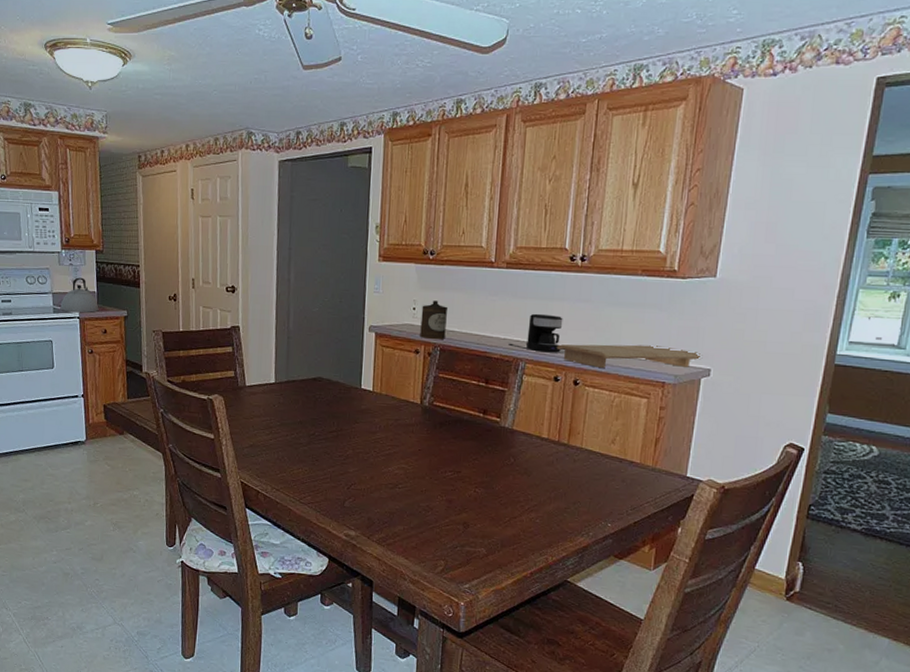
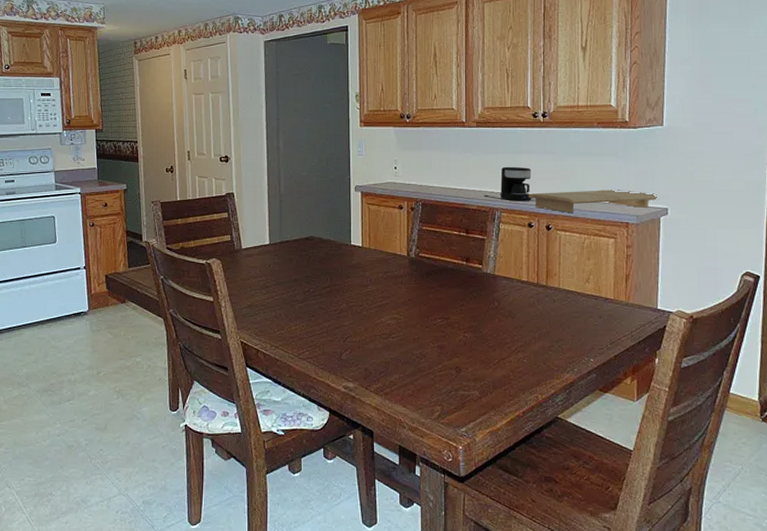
kettle: present [60,277,99,313] -> none [62,155,100,189]
canister: present [420,300,449,340] -> none [402,159,427,196]

